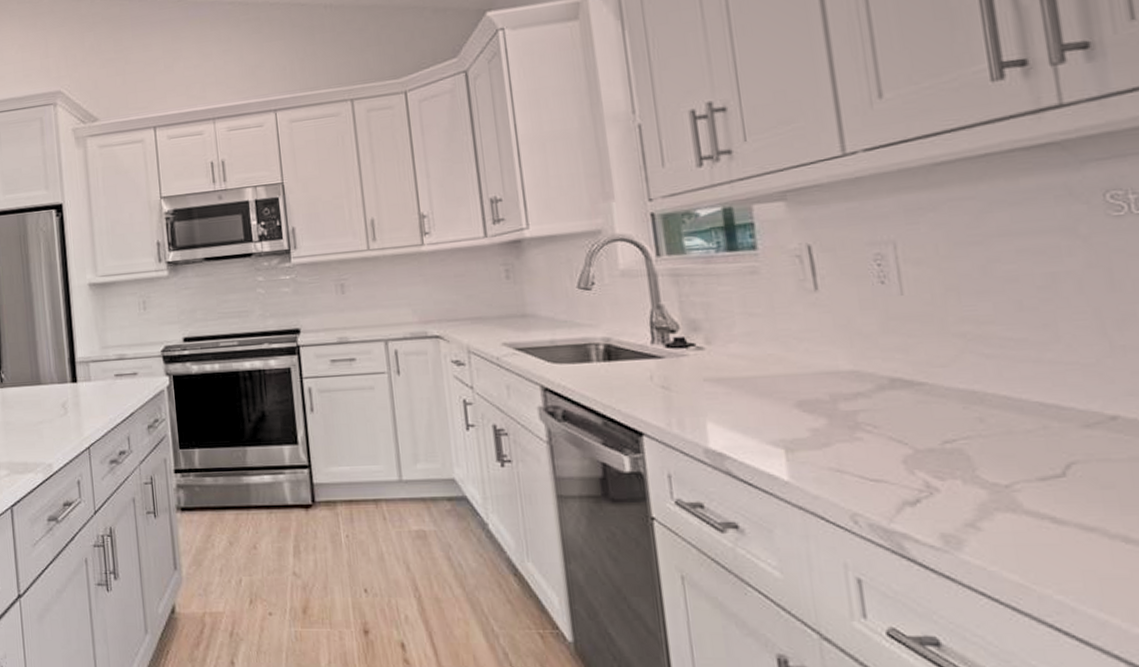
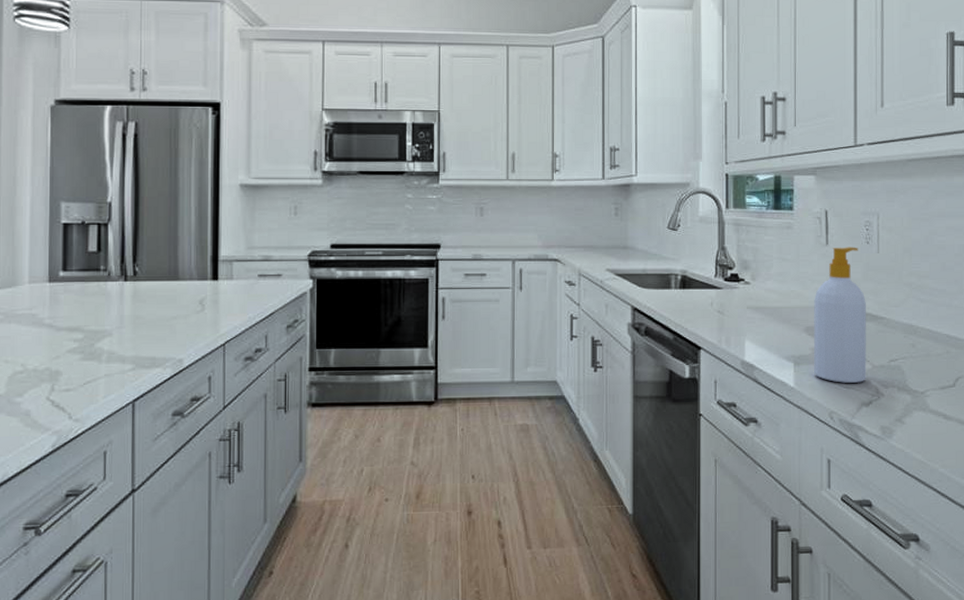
soap bottle: none [805,289,906,475] -> present [814,247,866,383]

